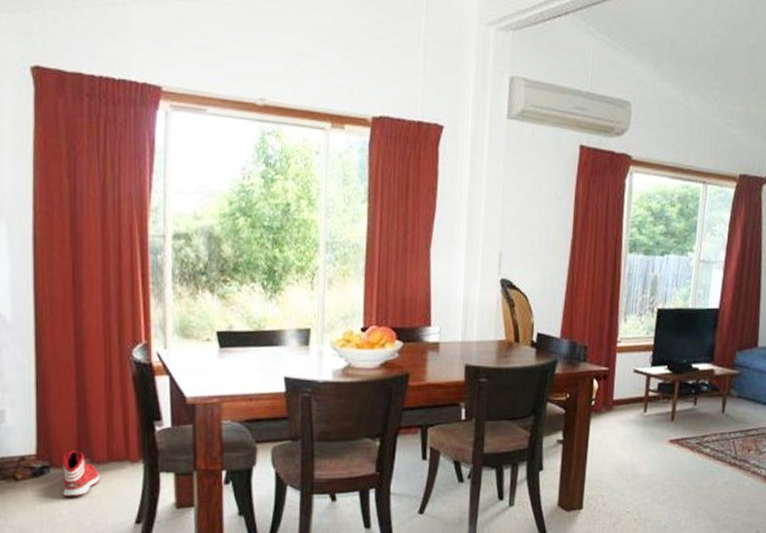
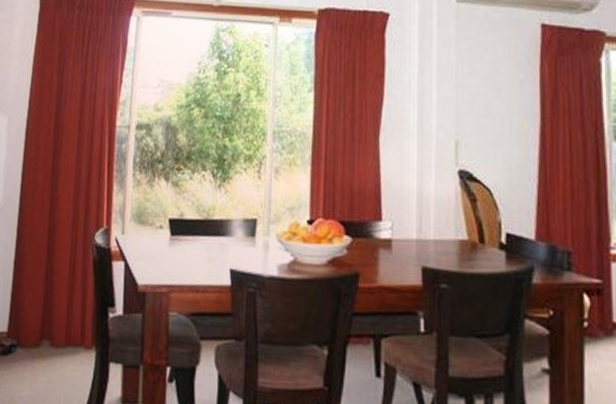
sneaker: present [63,450,100,497] -> none [25,331,57,380]

